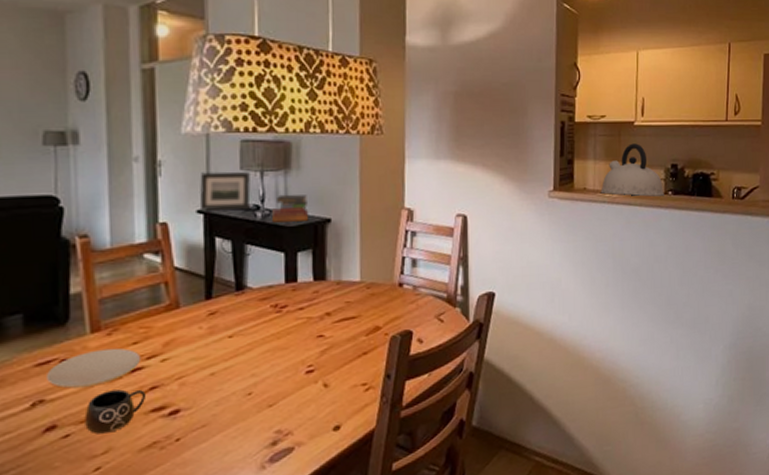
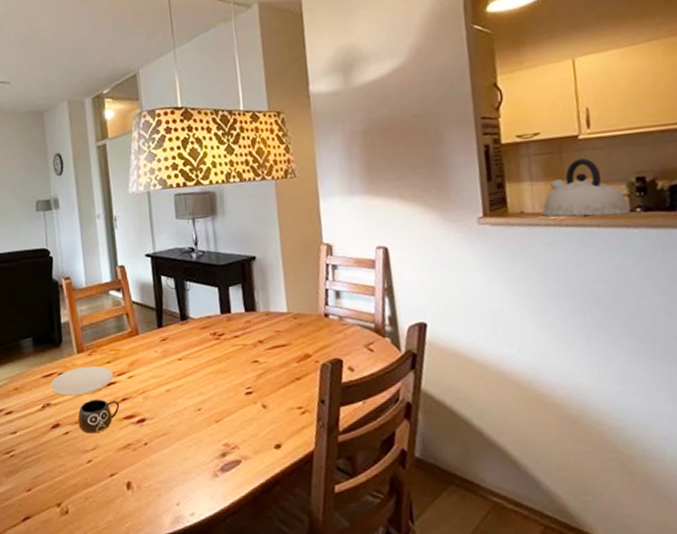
picture frame: present [199,171,251,211] -> none [145,220,187,255]
books: present [271,194,309,223] -> none [204,236,236,262]

